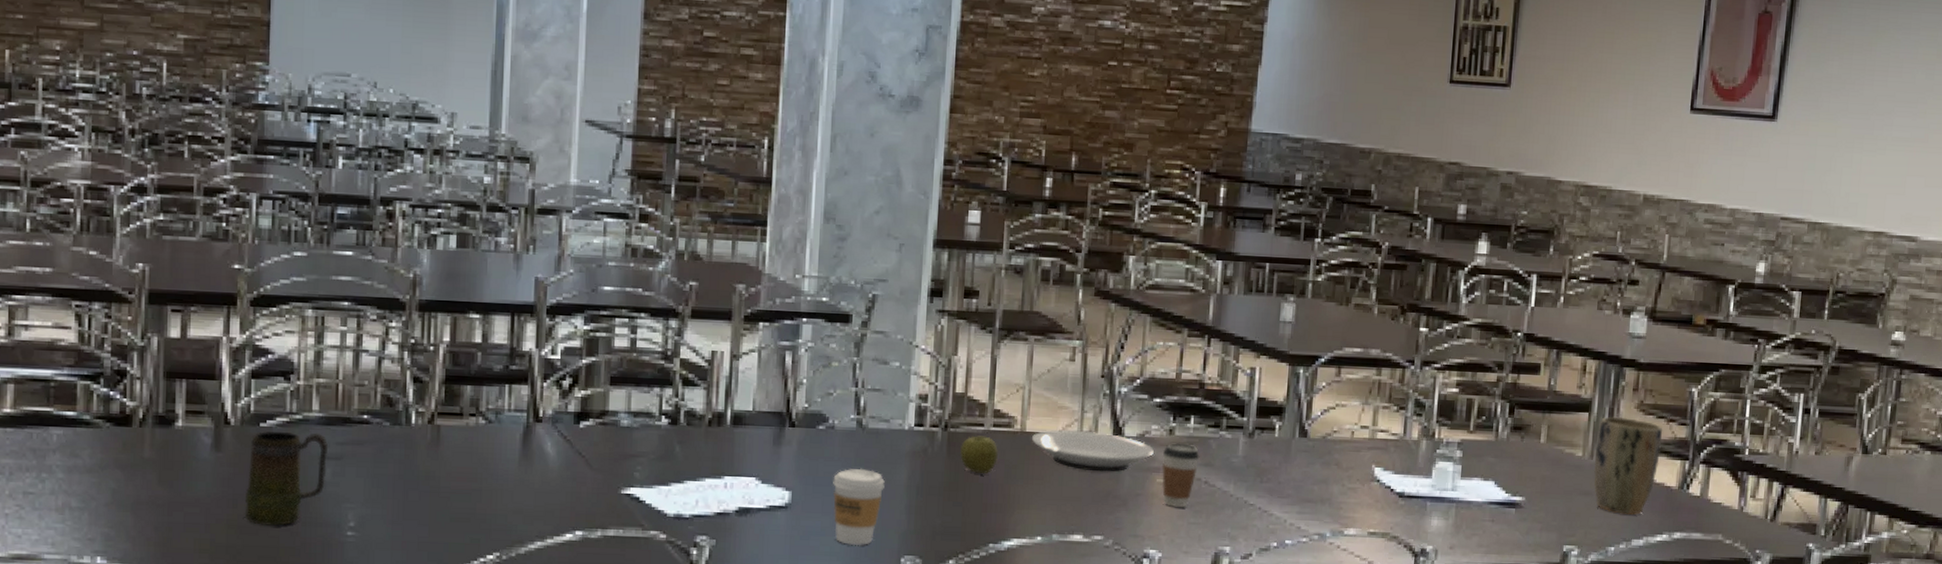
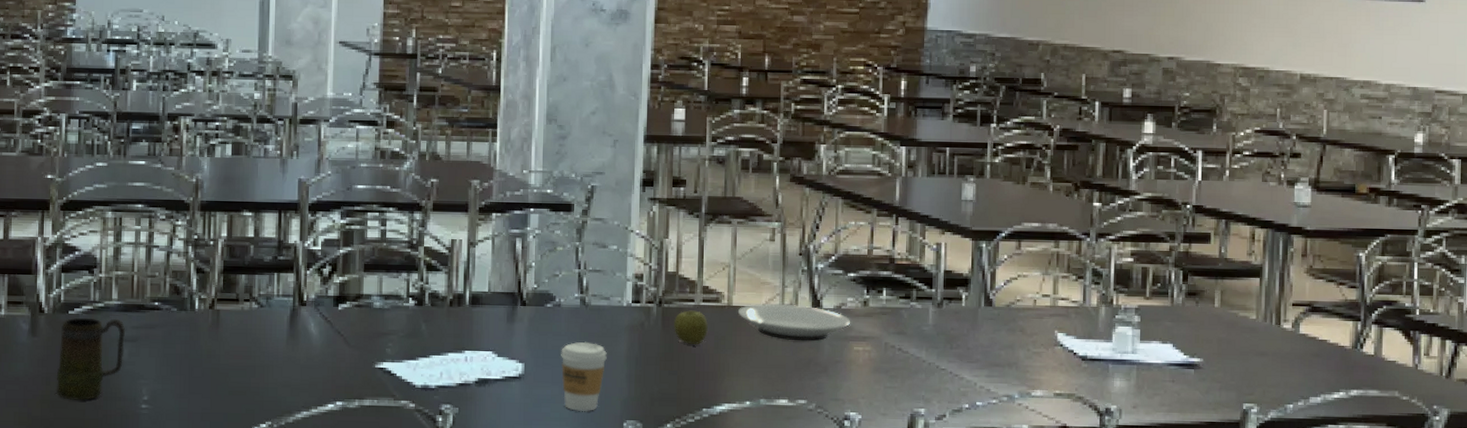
coffee cup: present [1161,442,1200,507] -> none [858,313,893,373]
plant pot: present [1593,416,1663,515] -> none [1268,281,1334,373]

